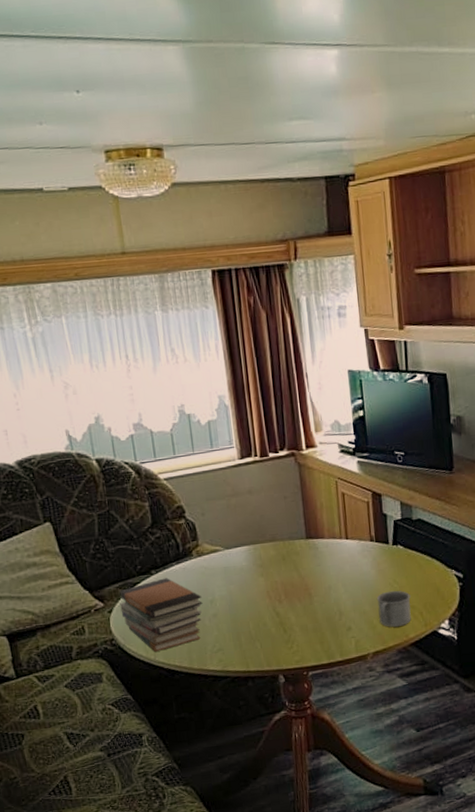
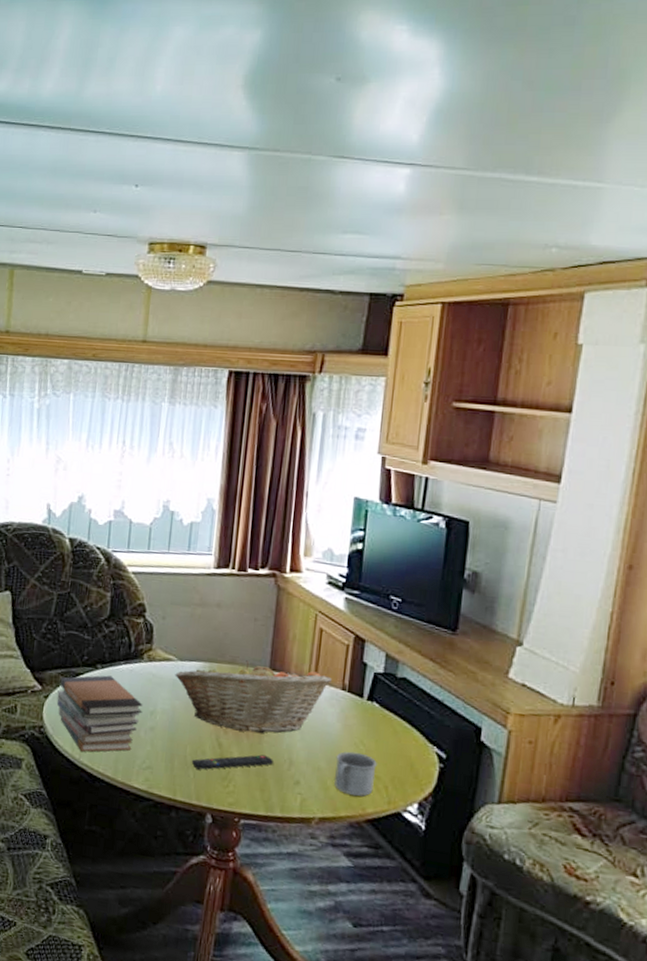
fruit basket: none [224,531,360,599] -> present [175,660,332,733]
remote control: none [256,612,327,640] -> present [191,754,274,770]

